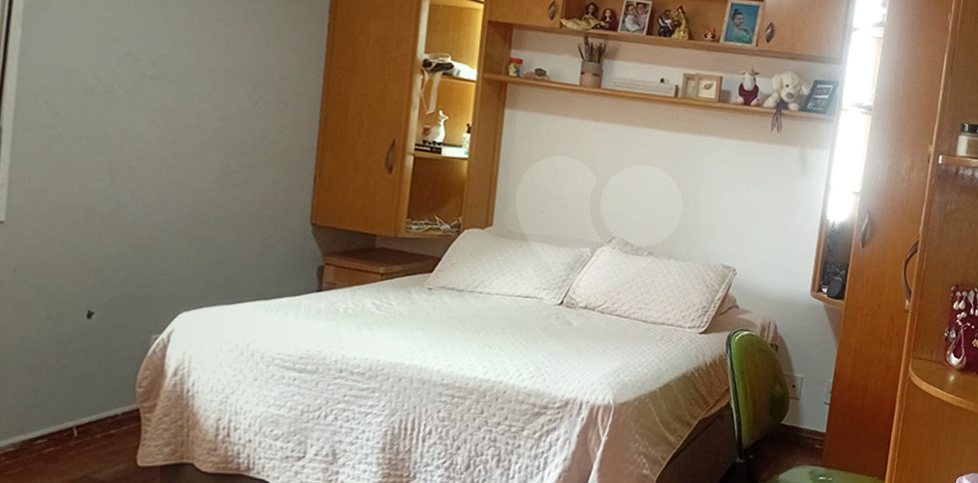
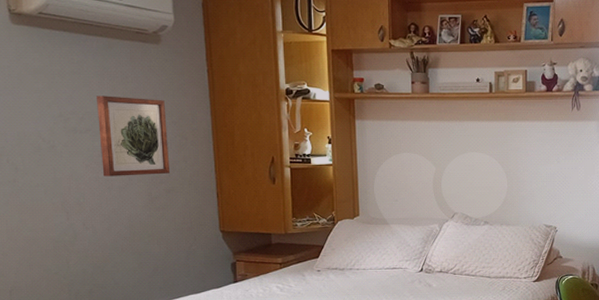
wall art: none [170,36,267,144] -> present [97,96,170,177]

